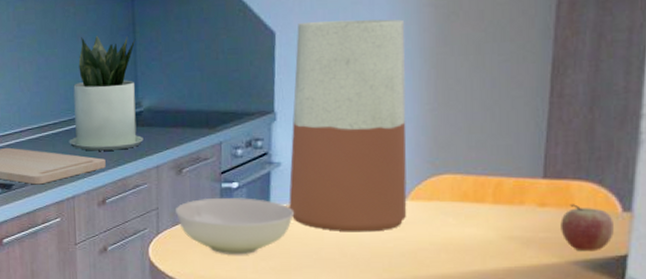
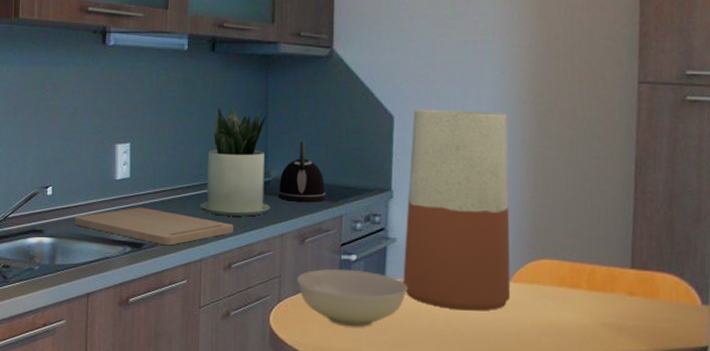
kettle: none [150,66,203,131] -> present [278,141,326,202]
fruit: present [560,204,614,252] -> none [648,295,695,342]

